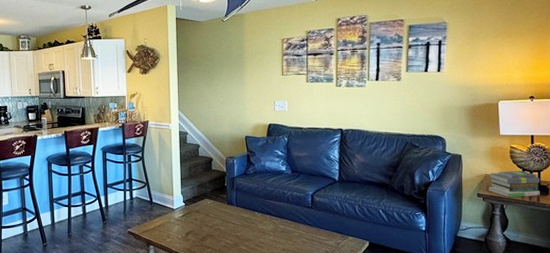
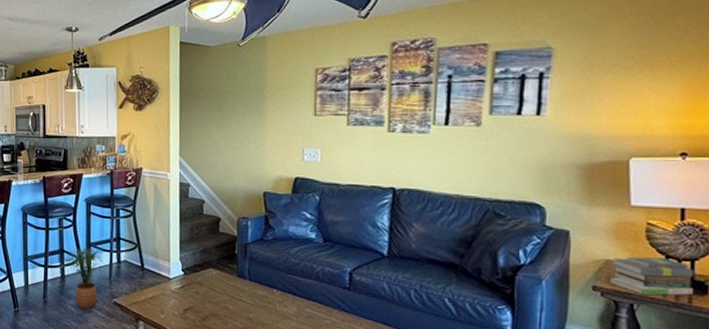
potted plant: none [84,187,119,240] -> present [63,246,104,310]

